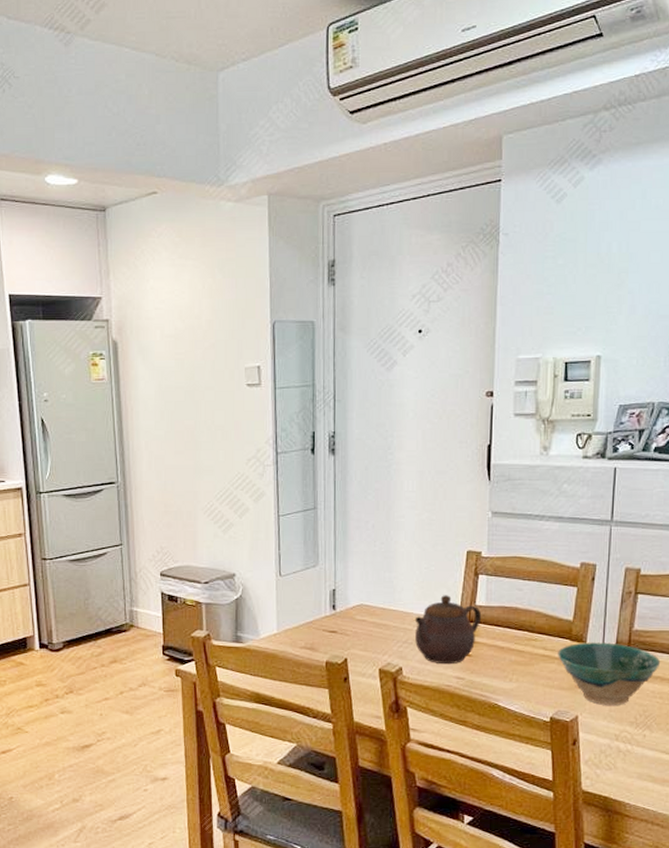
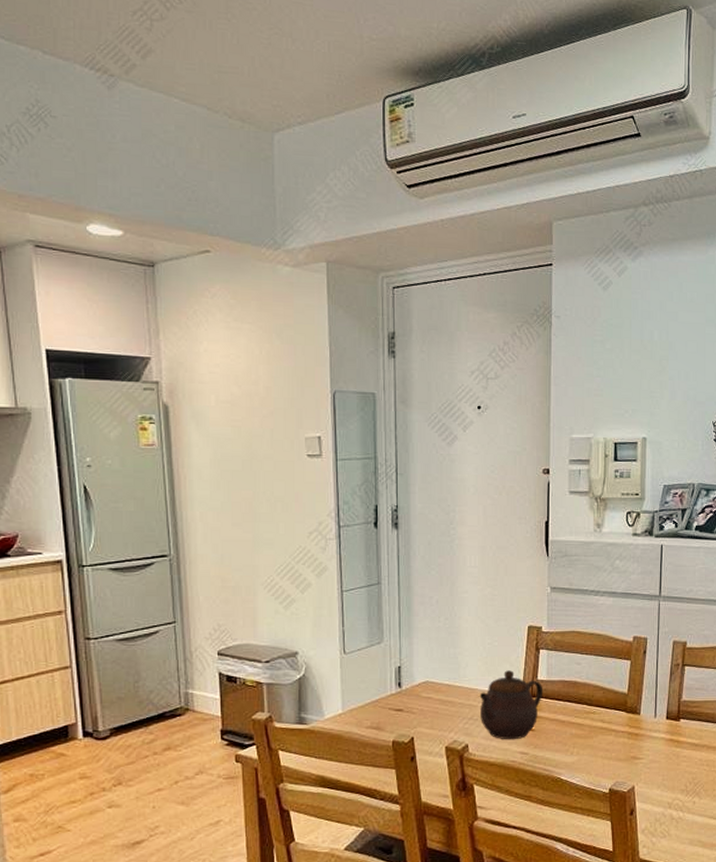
bowl: present [558,642,661,705] -> none [615,713,707,774]

